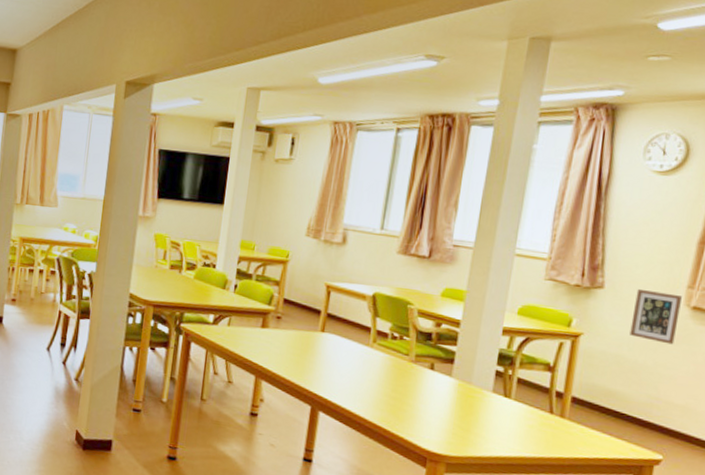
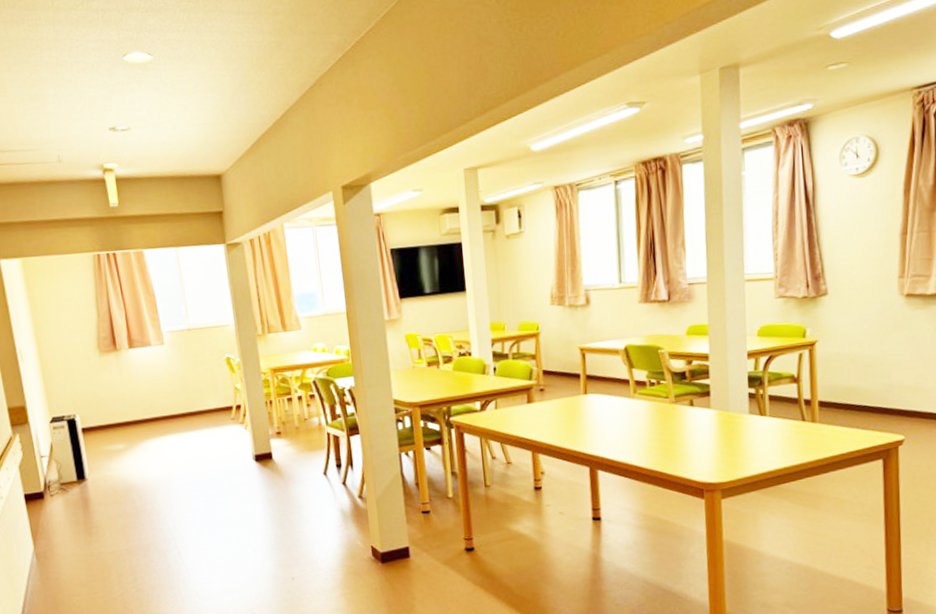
picture frame: present [629,288,682,345] -> none [856,286,896,334]

